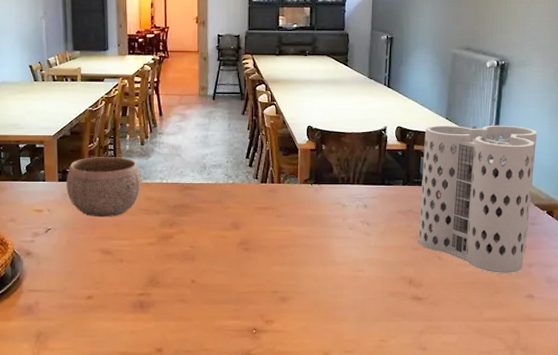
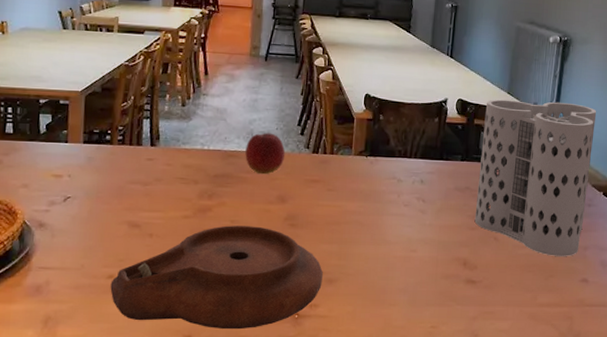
bowl: present [66,157,141,218] -> none [92,117,180,186]
plate: none [90,251,276,343] -> present [110,225,323,330]
apple: none [200,166,236,203] -> present [245,132,286,174]

